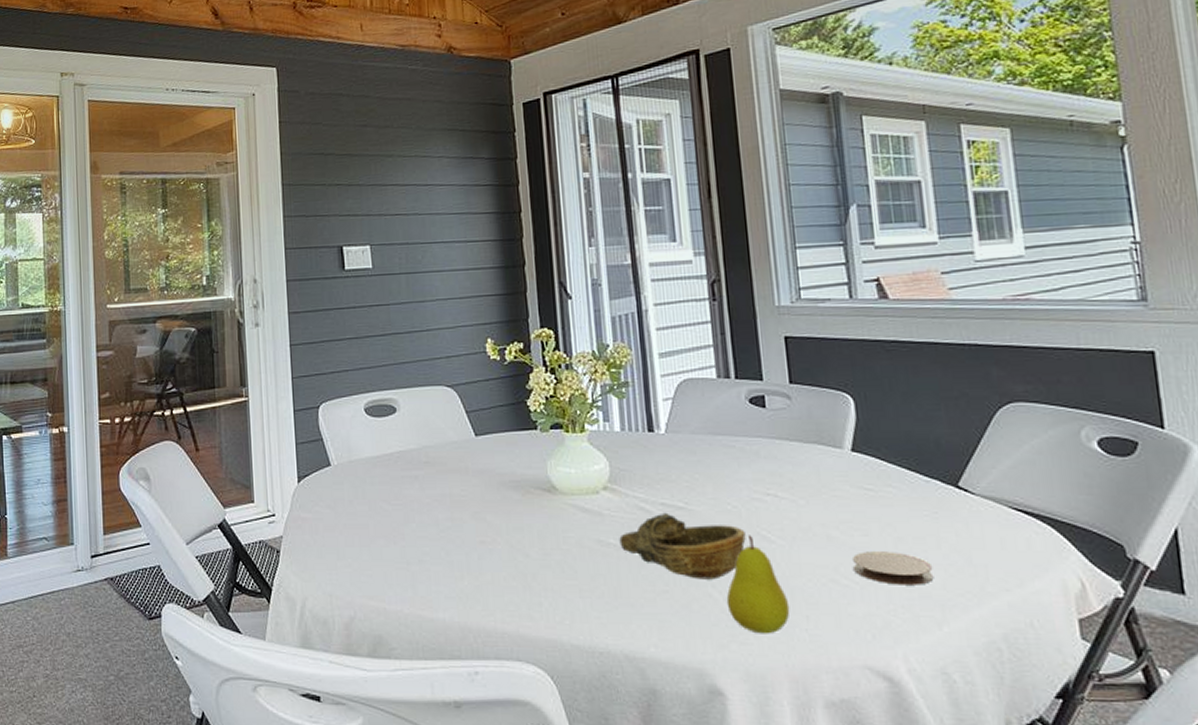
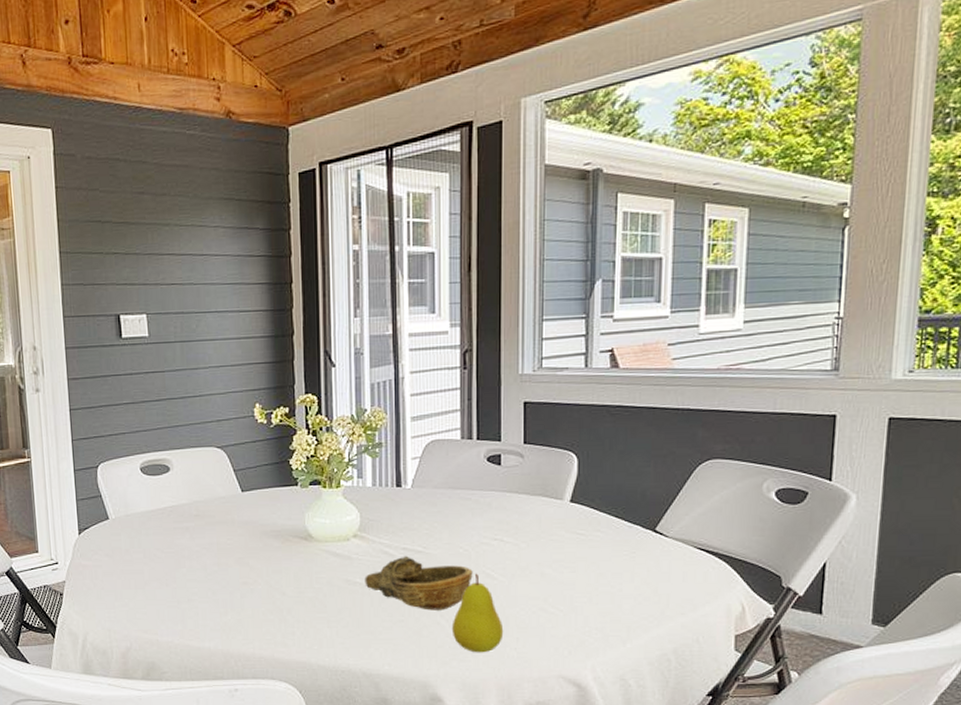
coaster: present [853,551,934,585] -> none [560,585,625,612]

